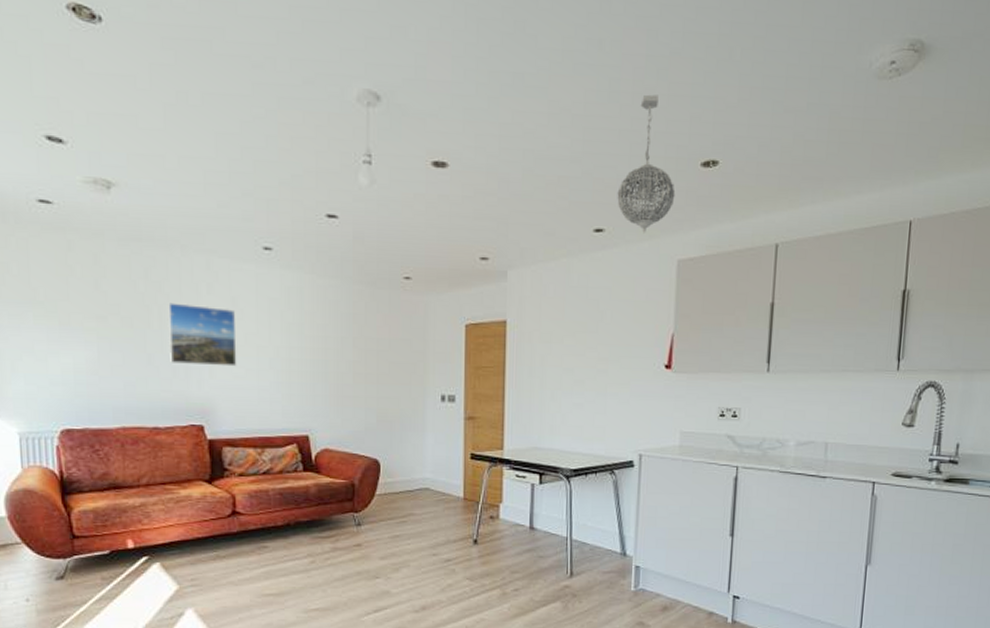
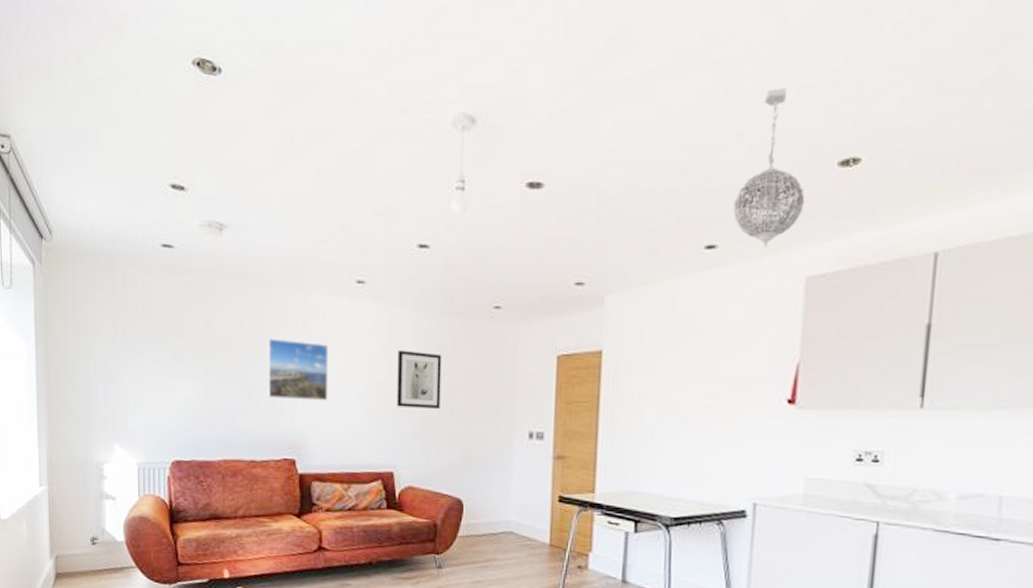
wall art: none [309,317,354,374] -> present [396,350,442,409]

